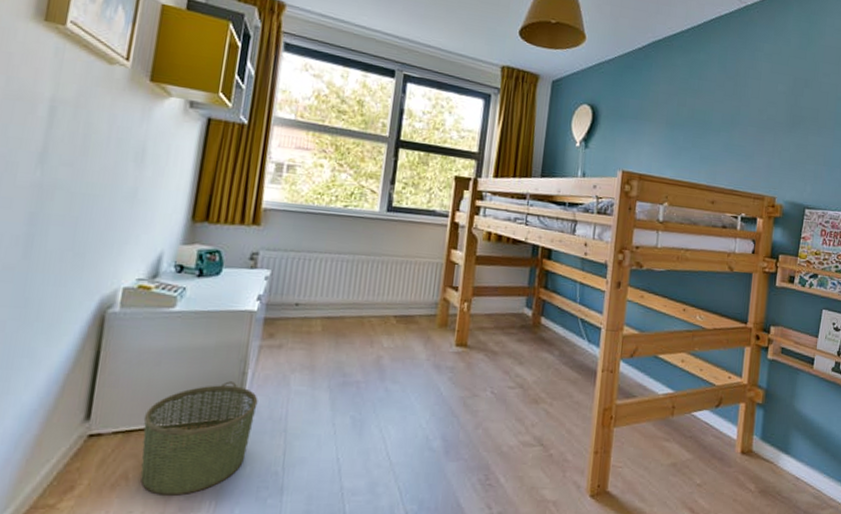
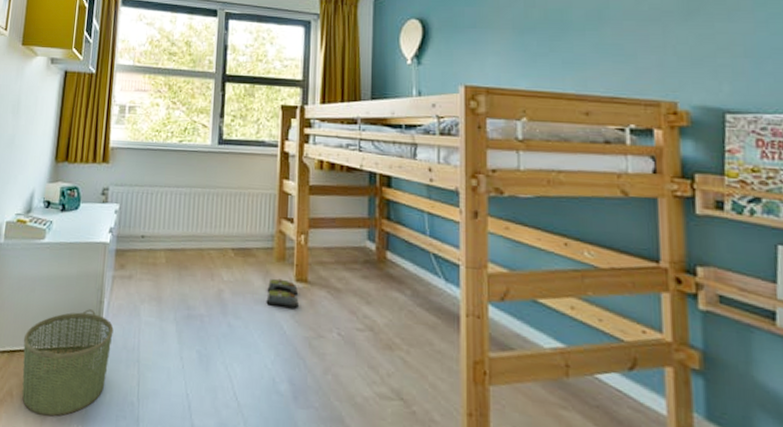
slippers: none [425,344,457,372] -> present [266,278,299,309]

